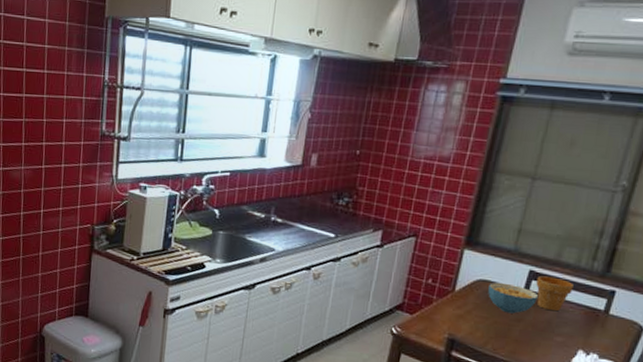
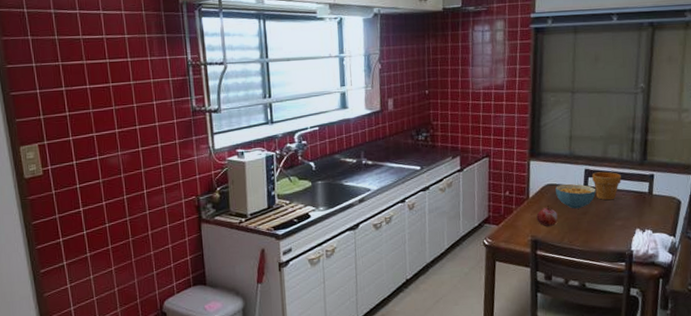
fruit: none [459,304,485,328] -> present [536,206,558,227]

